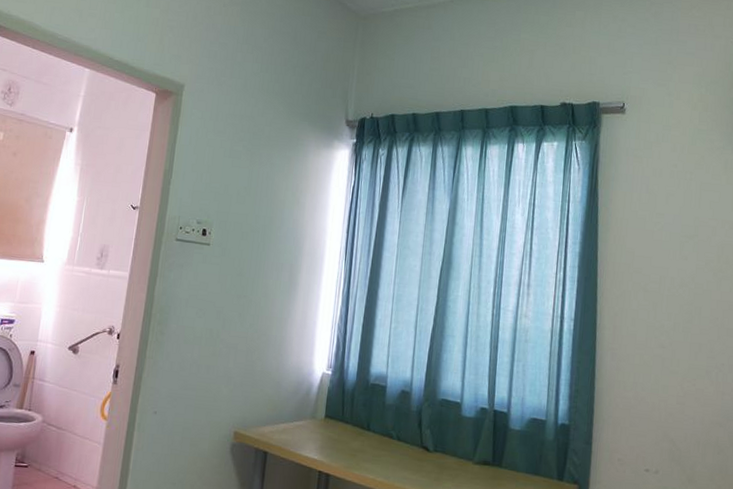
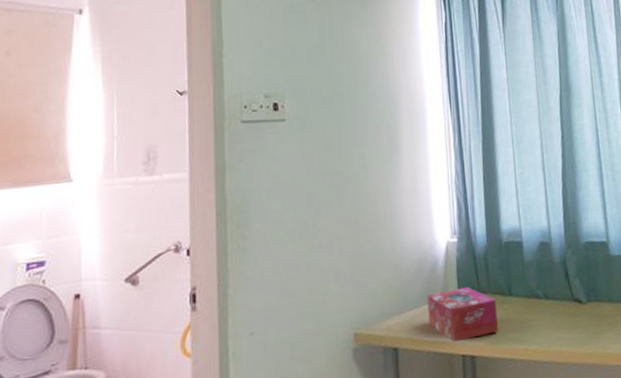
tissue box: none [296,413,355,459] -> present [427,287,498,342]

